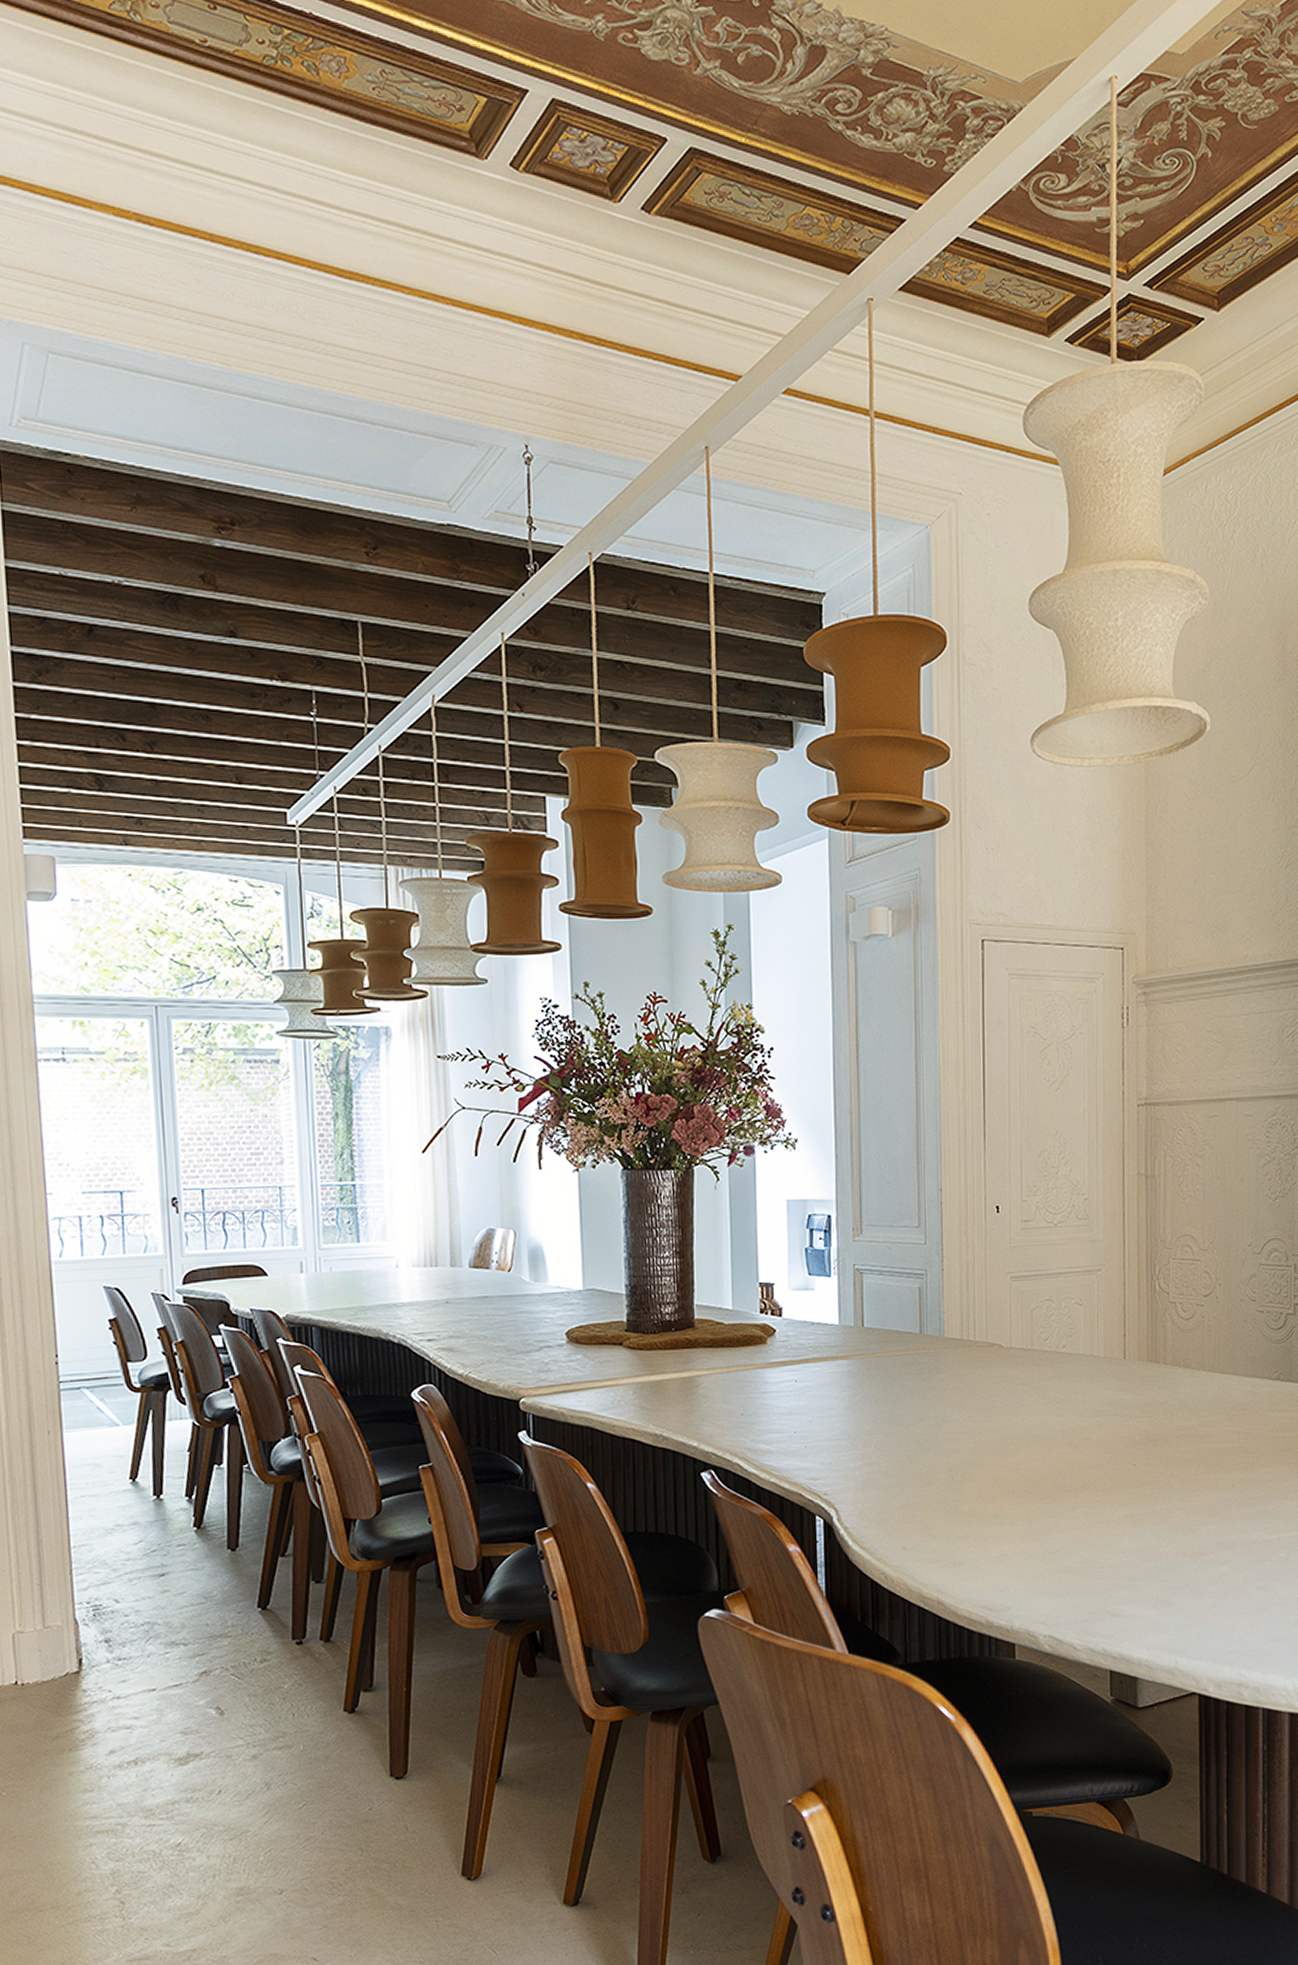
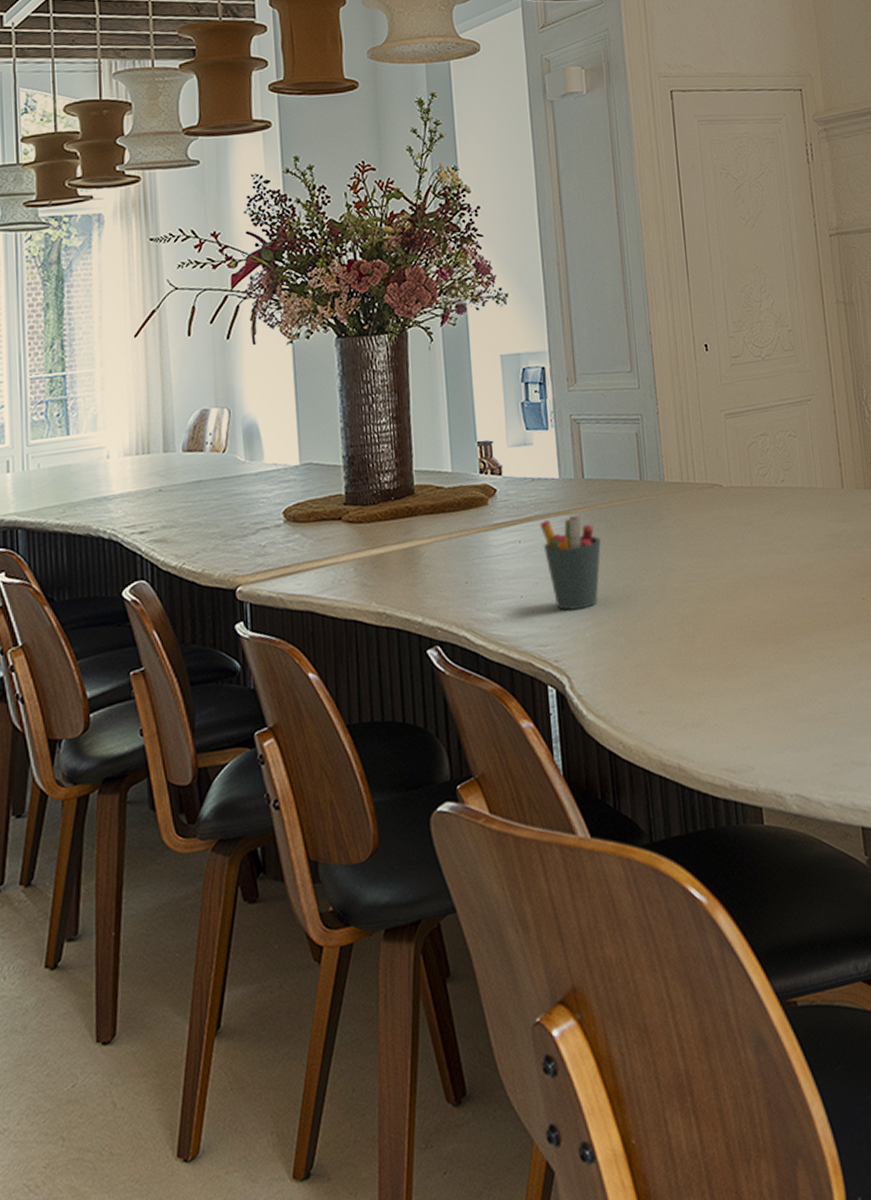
pen holder: none [816,1360,876,1450] -> present [539,514,601,611]

